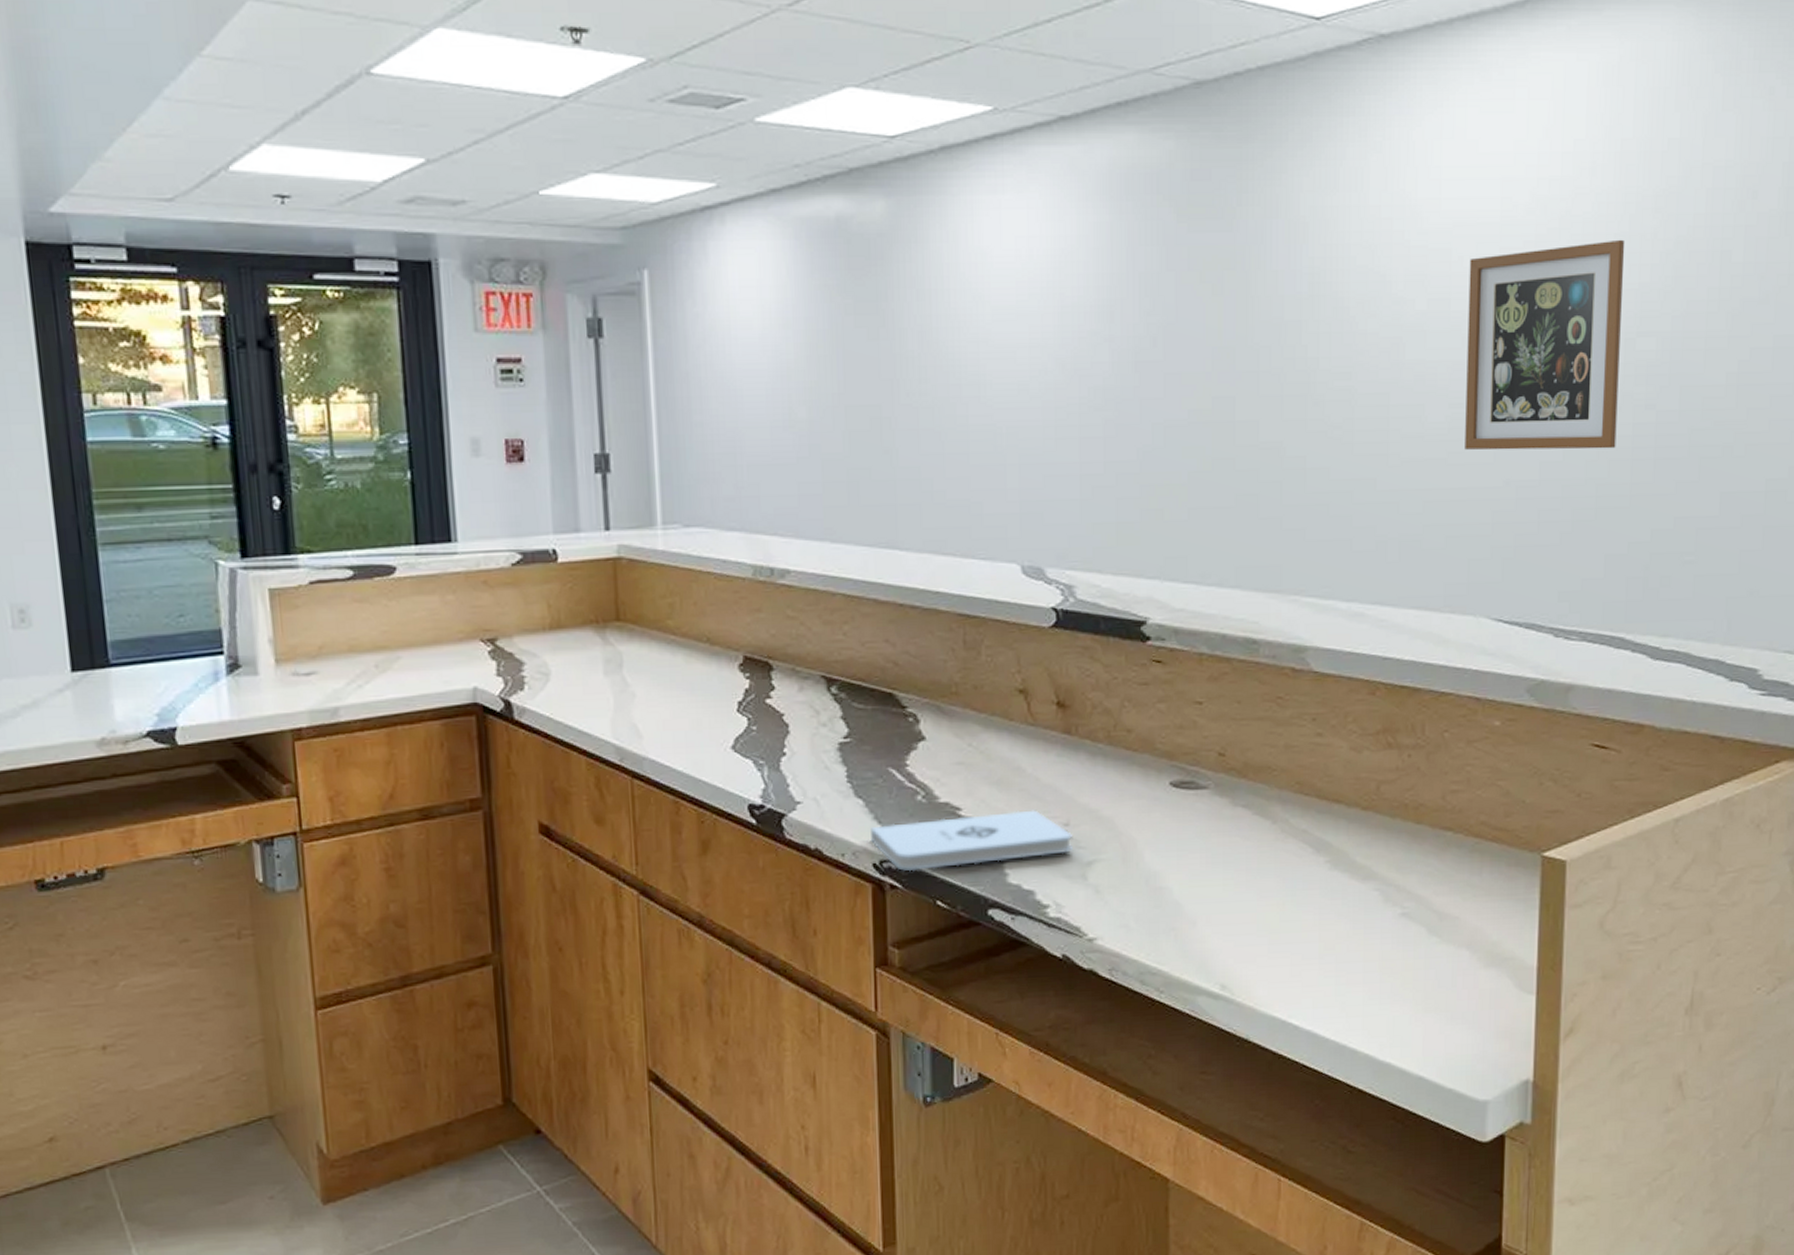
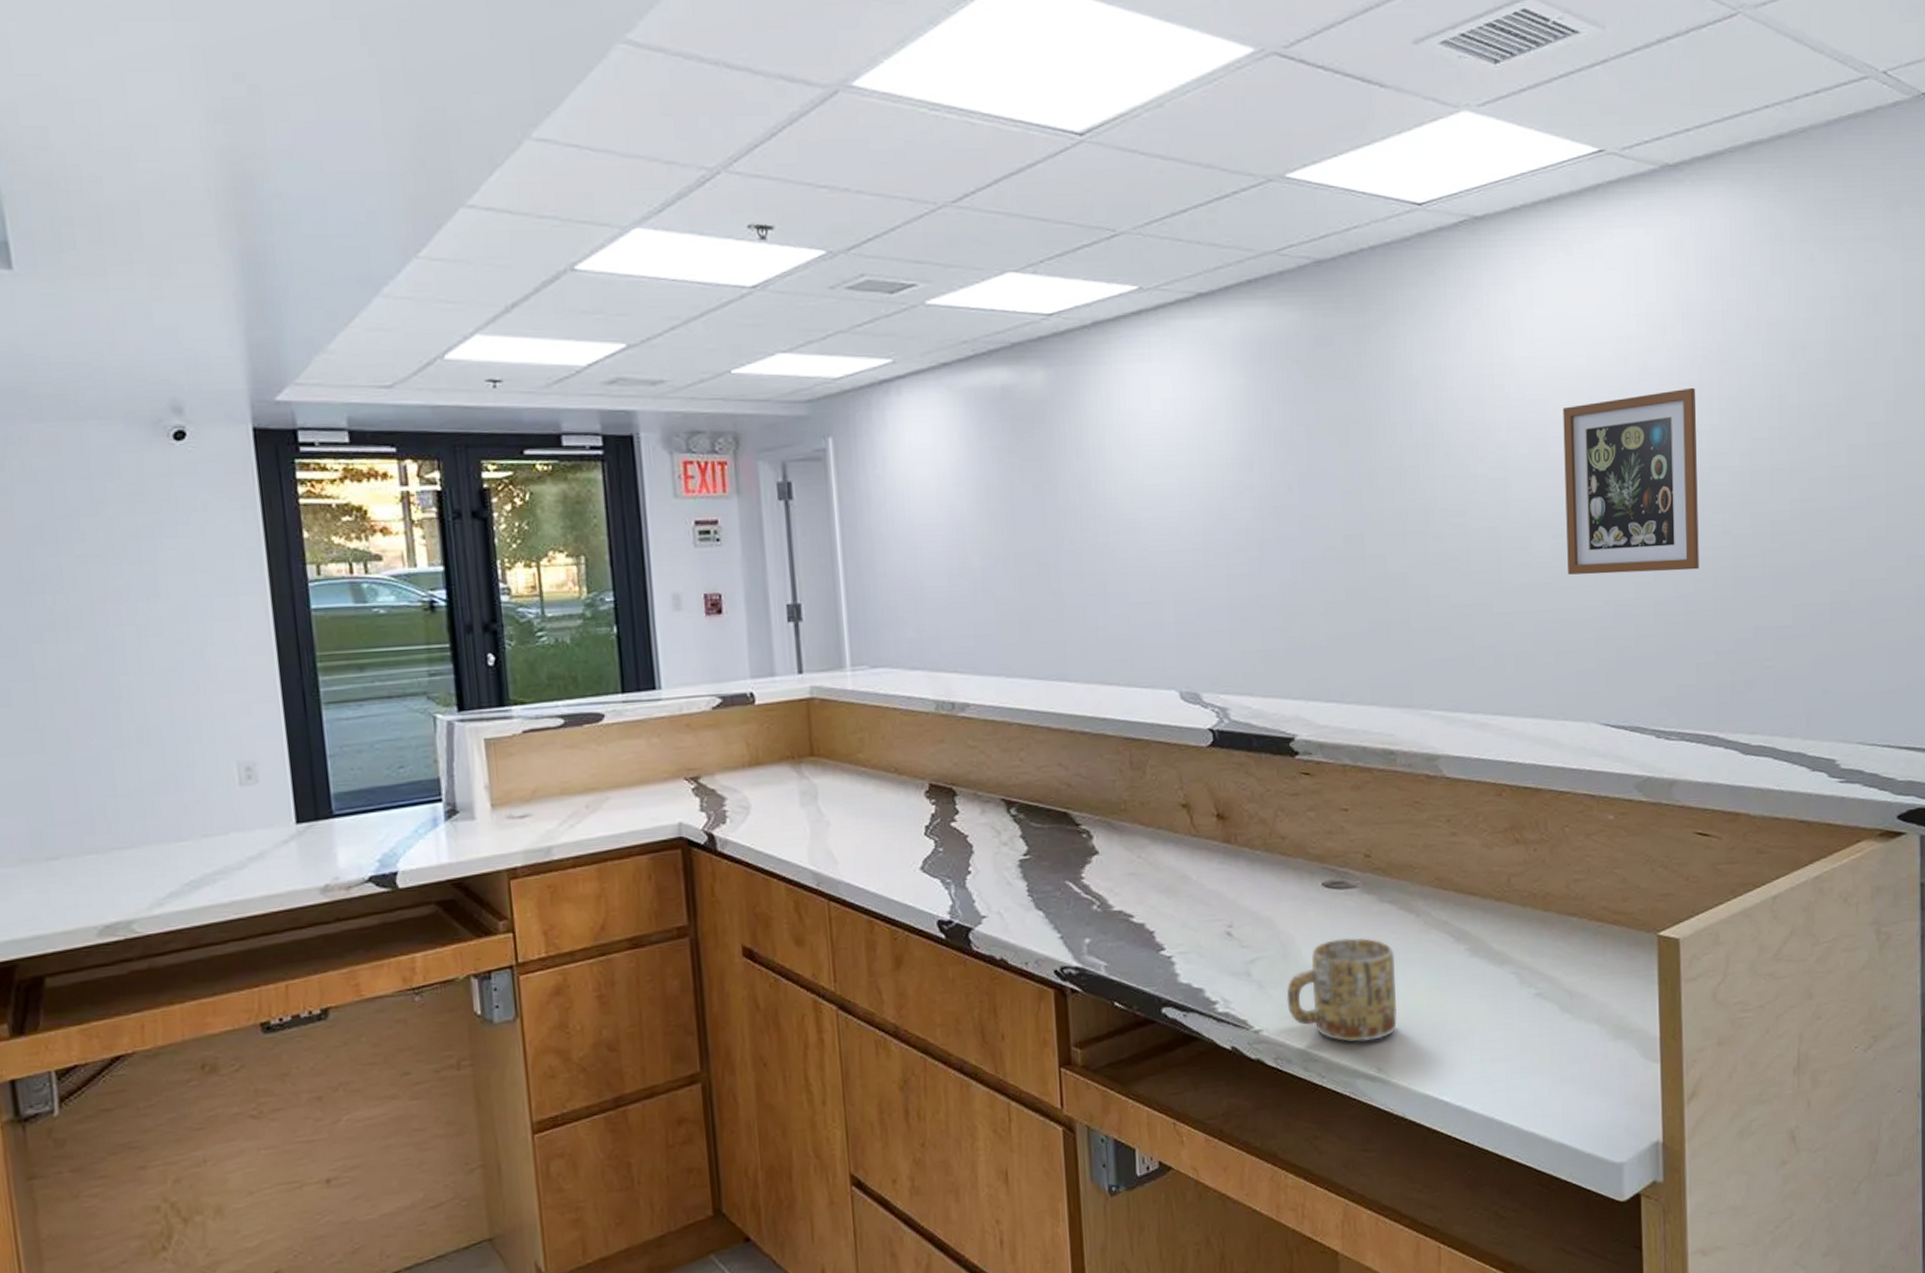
notepad: present [871,810,1072,872] -> none [1051,914,1236,976]
mug: none [1125,842,1247,956] -> present [1286,937,1398,1042]

